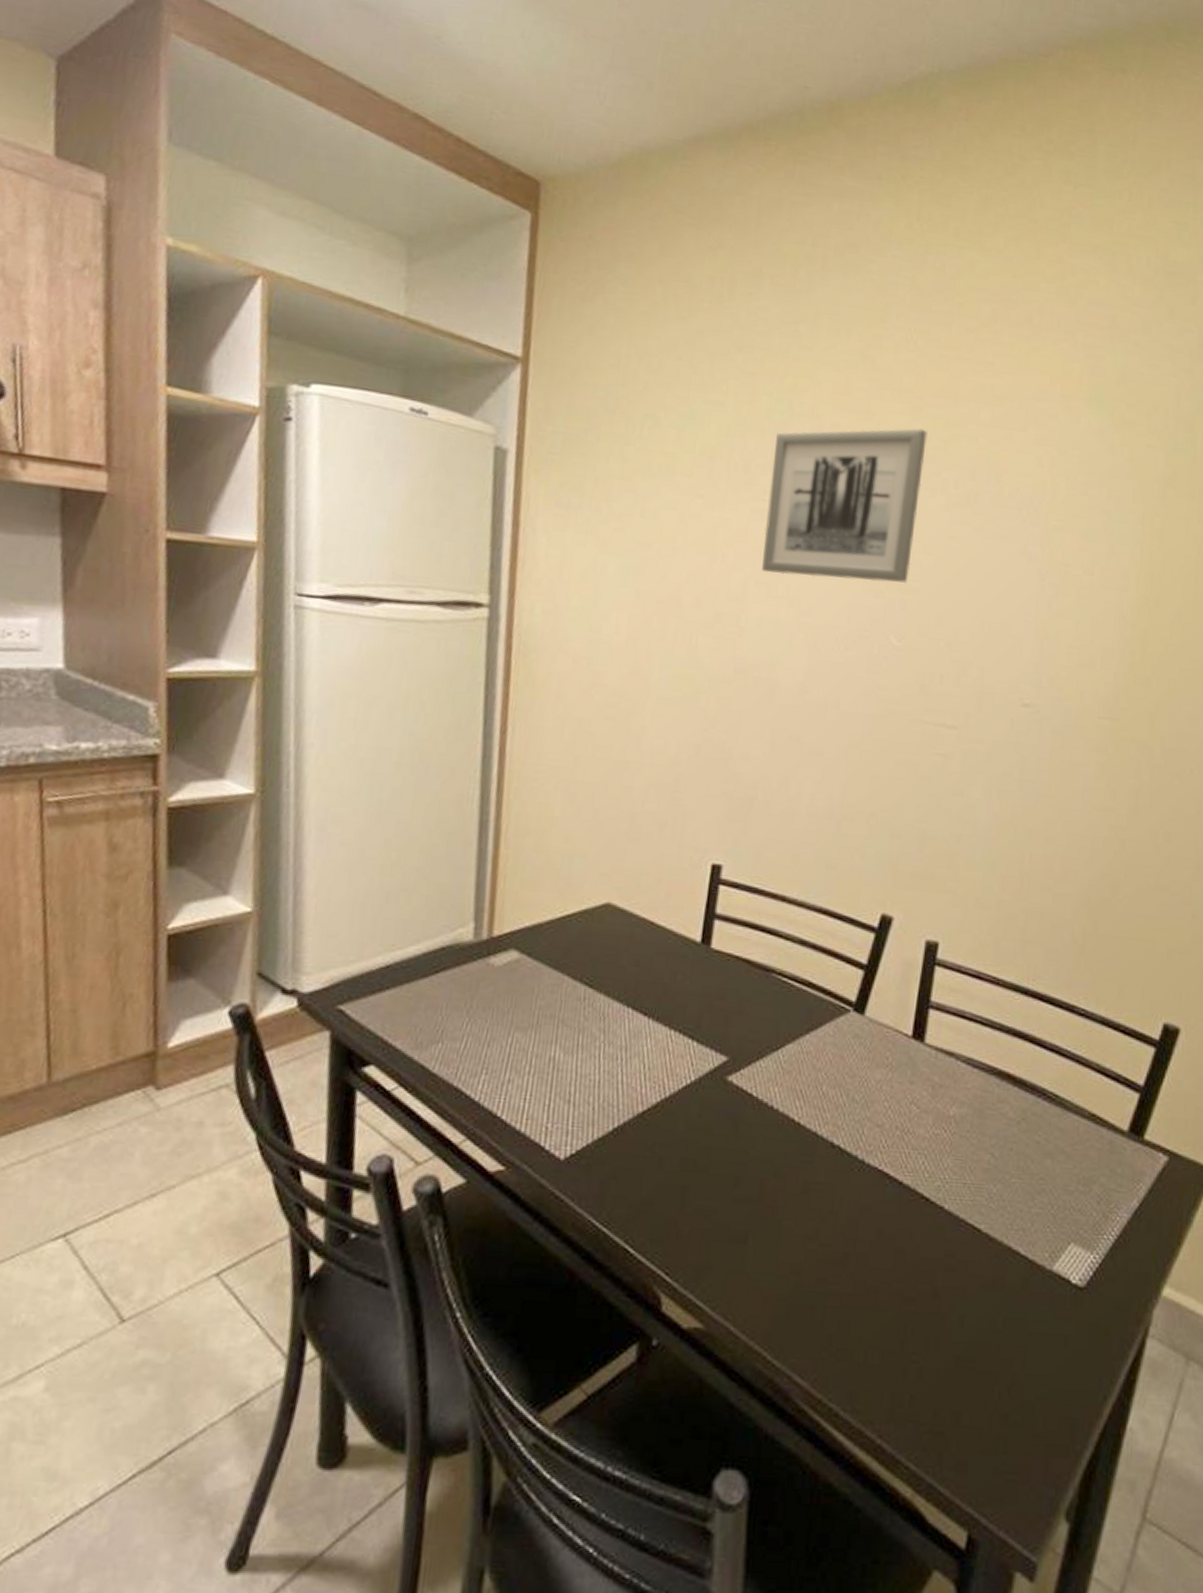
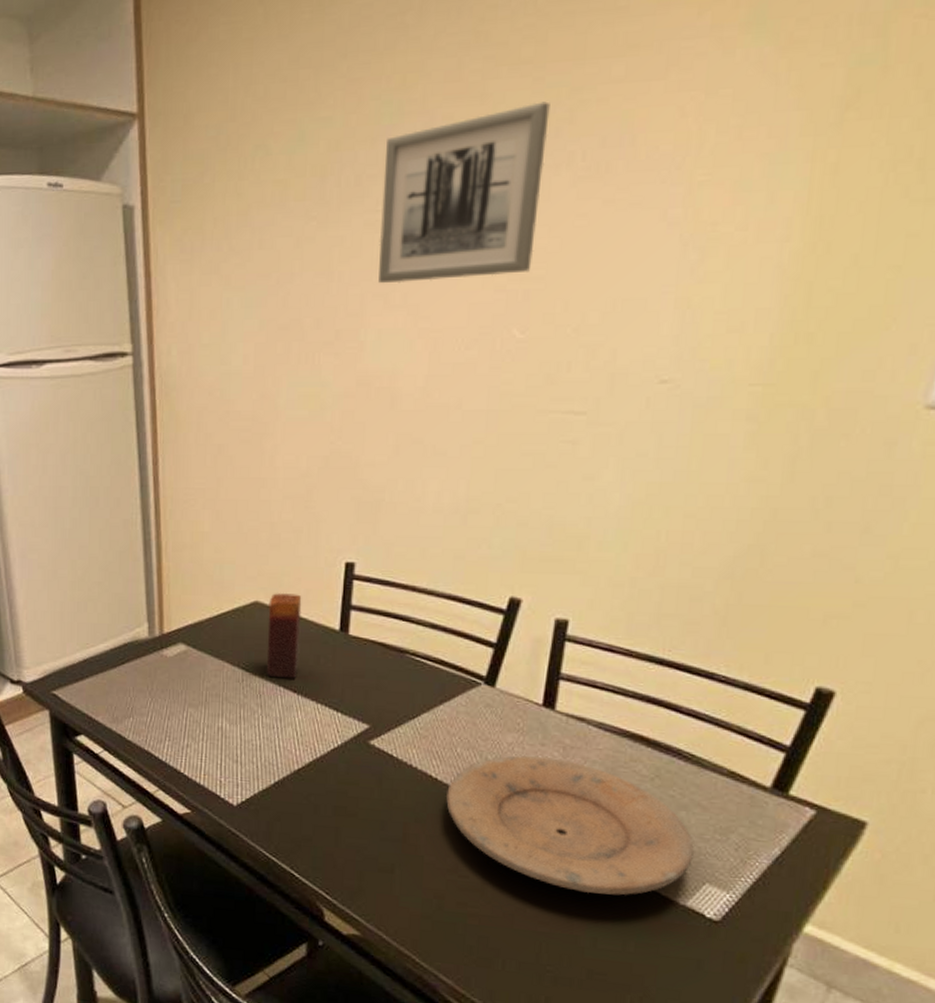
candle: none [613,894,661,999] -> present [266,592,302,679]
plate: none [809,1095,1059,1261] -> present [446,755,694,896]

